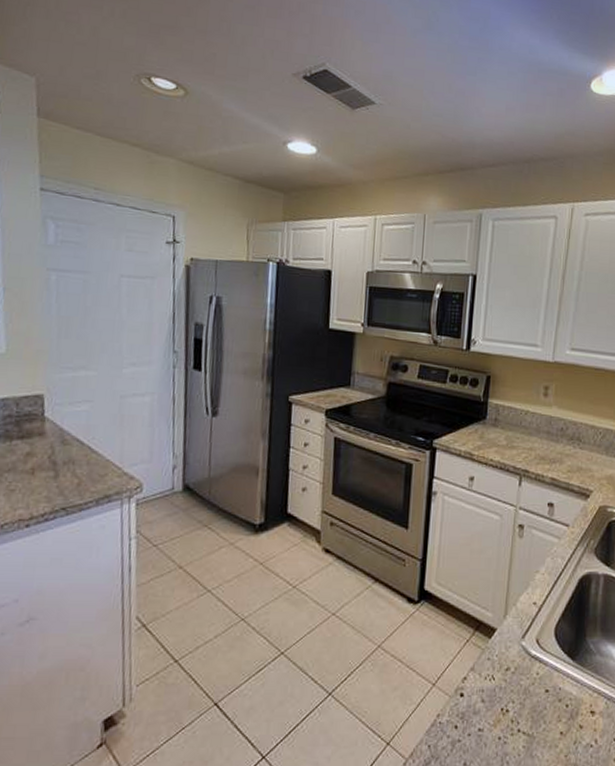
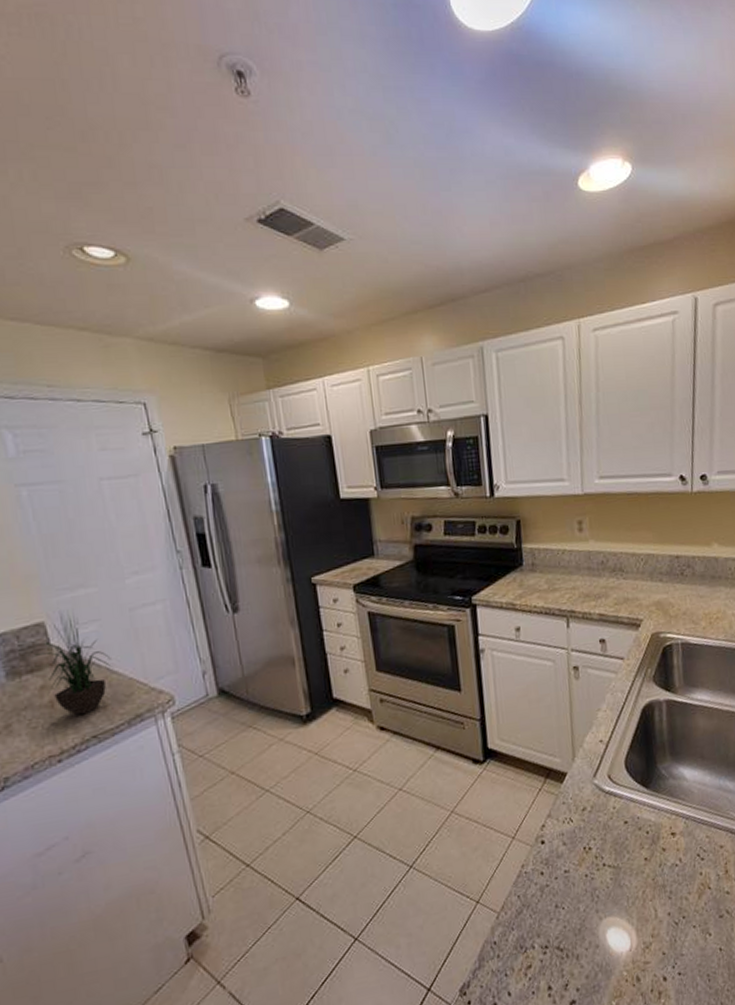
potted plant: none [25,388,95,487] -> present [32,612,114,715]

